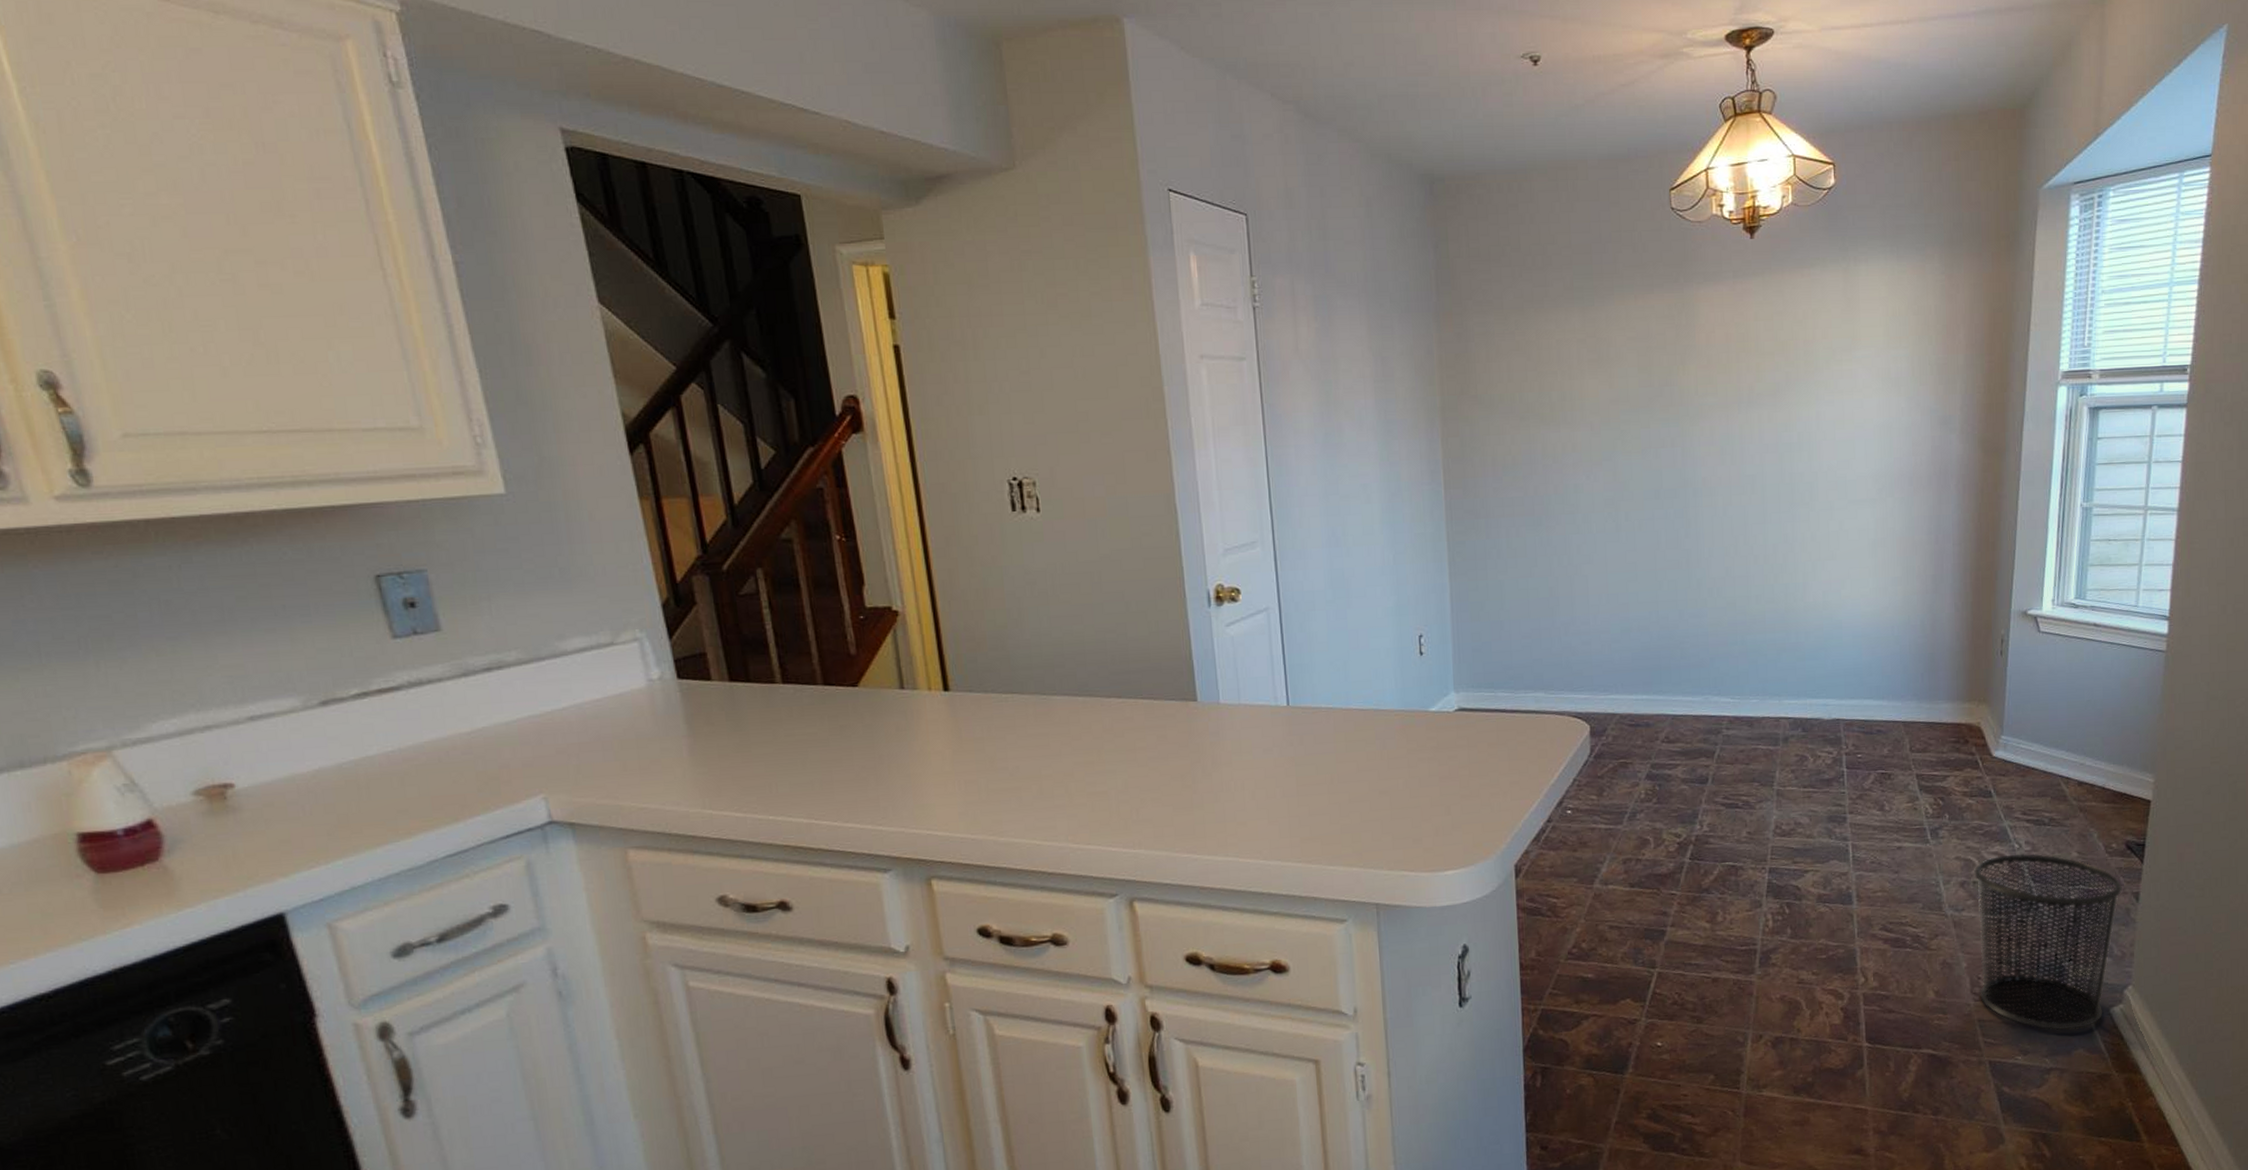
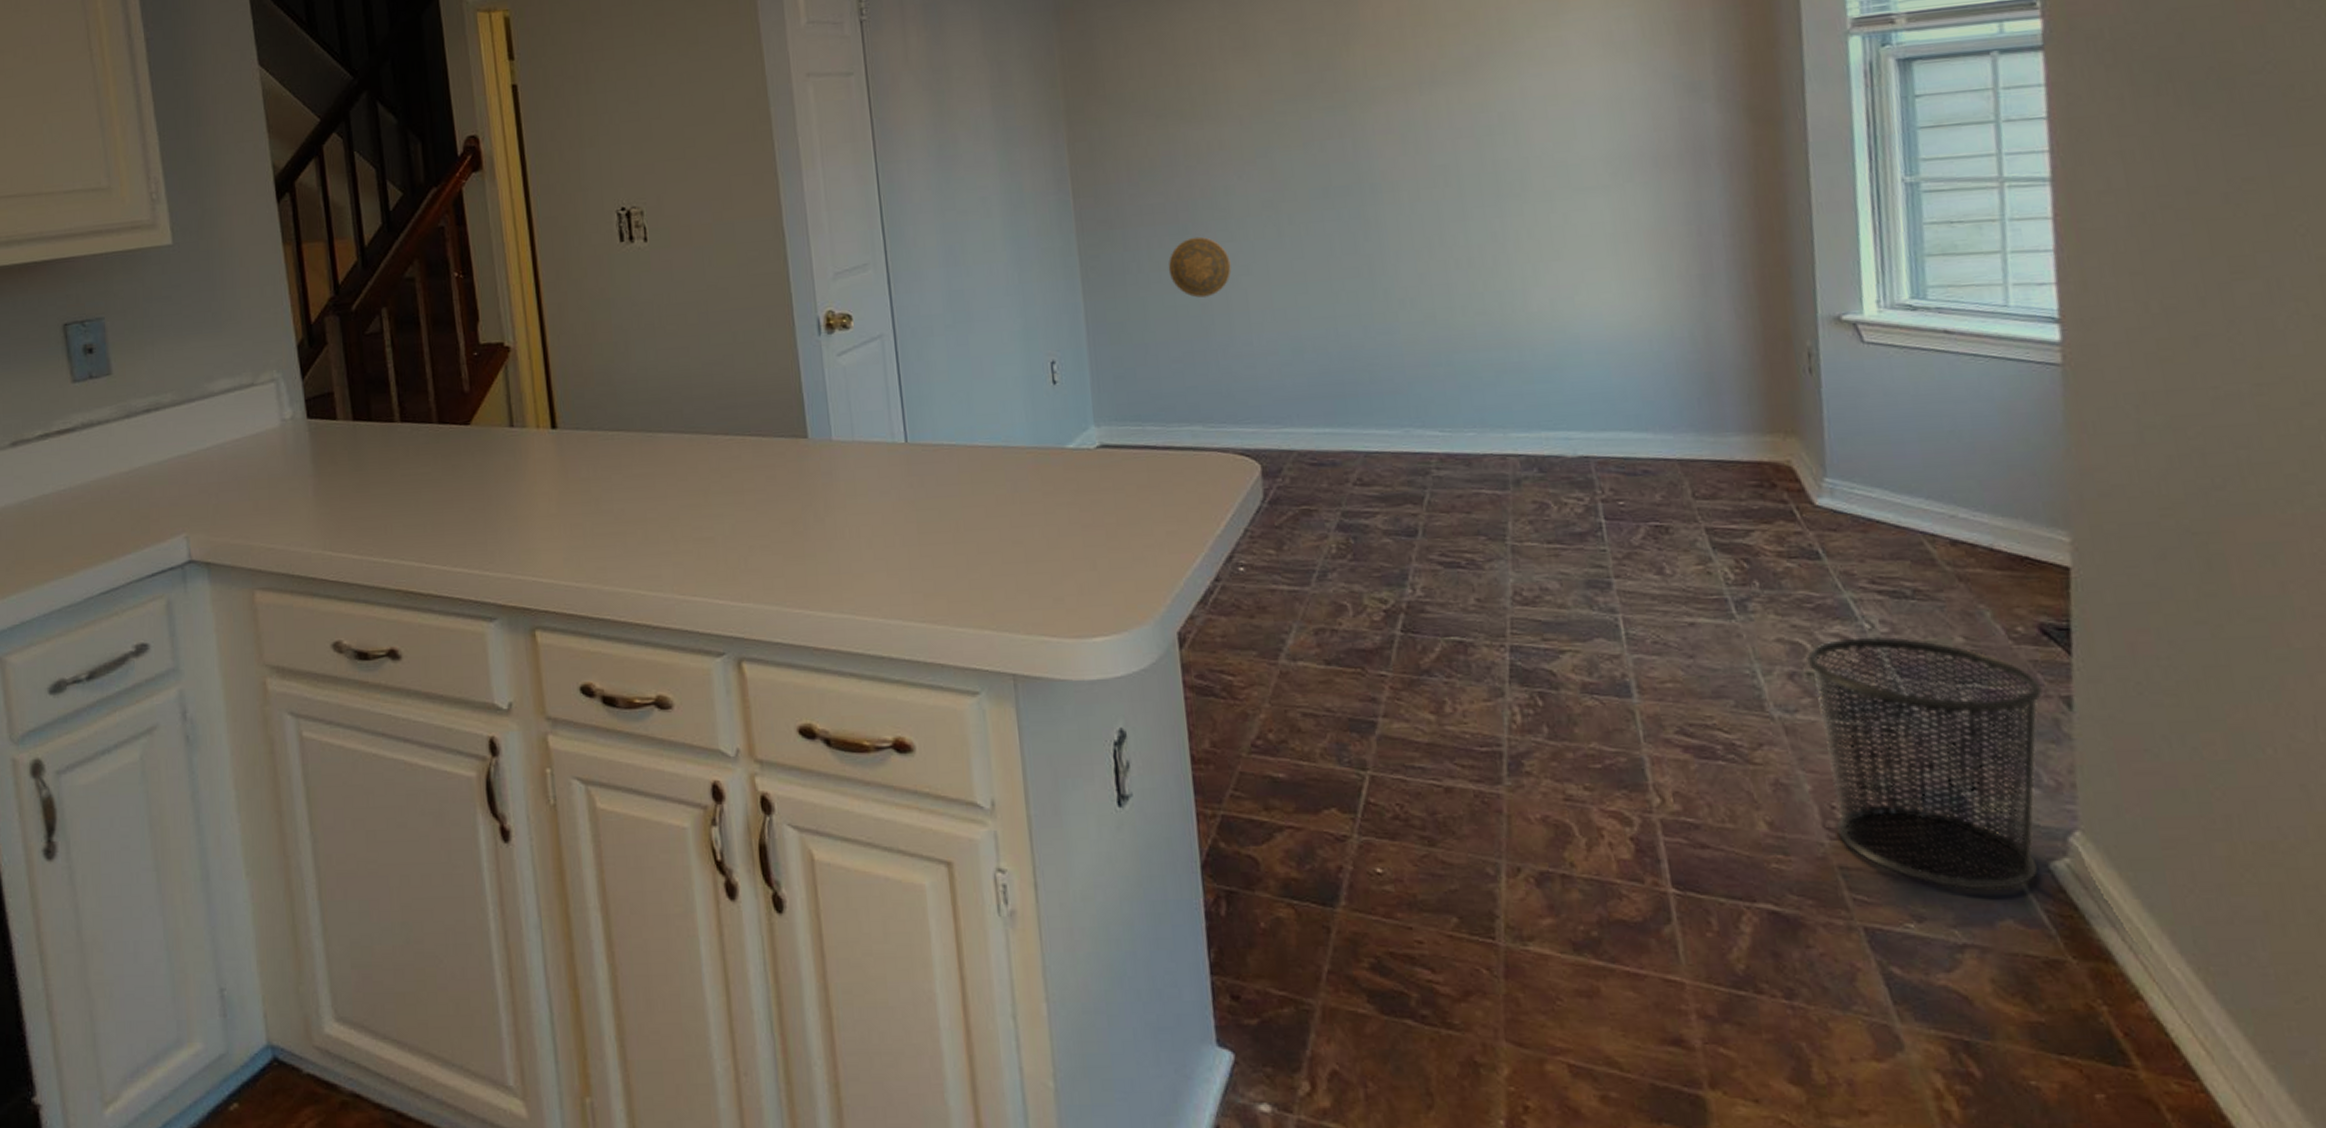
decorative plate: none [1523,528,1576,582] -> present [1168,236,1232,298]

